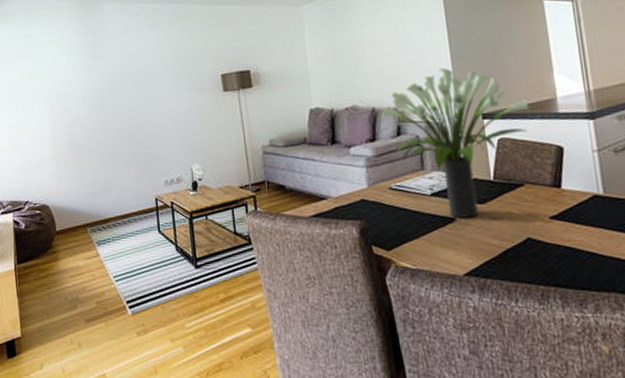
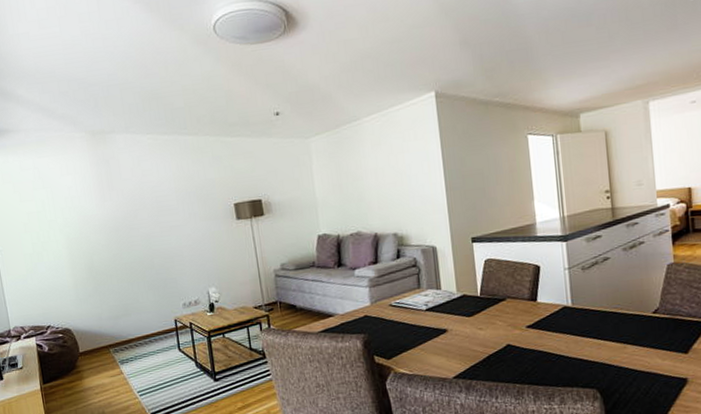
potted plant: present [381,68,529,218] -> none [383,196,512,330]

